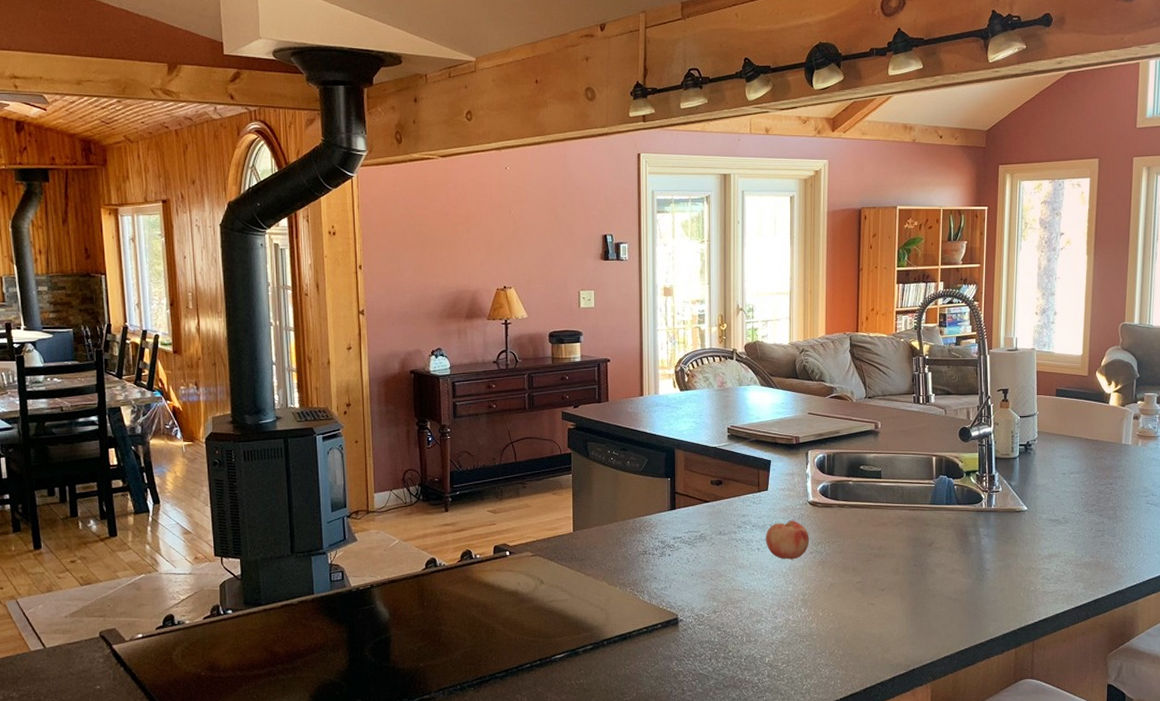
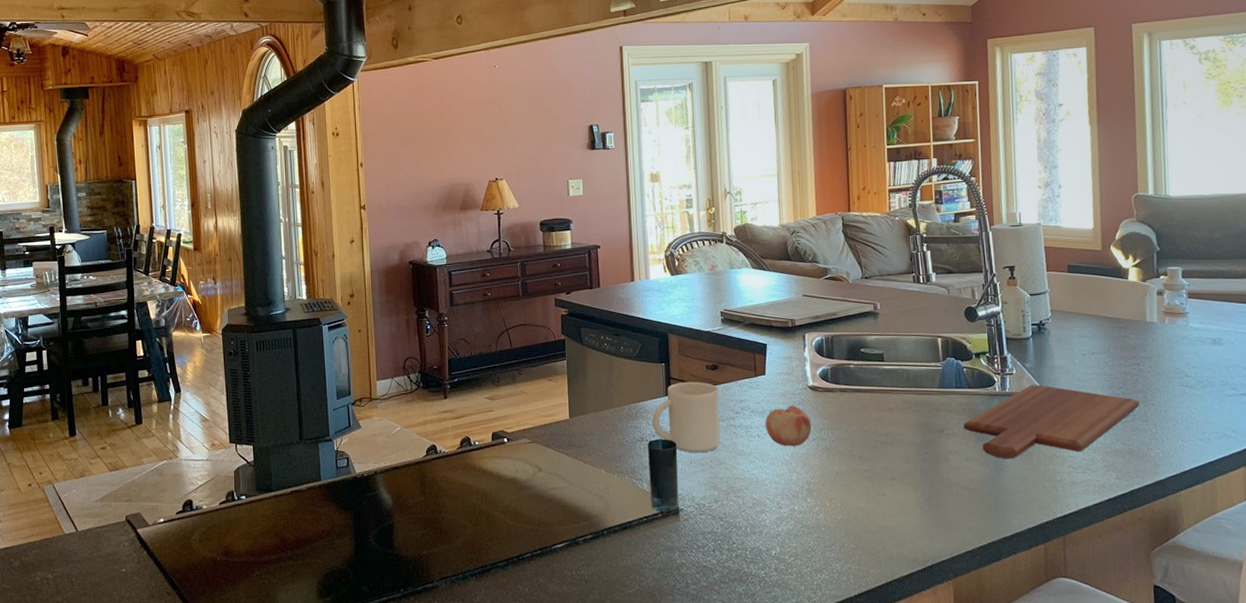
cup: none [650,552,679,623] -> present [648,439,679,513]
mug: none [656,496,722,566] -> present [652,381,720,453]
cutting board: none [951,501,1110,571] -> present [963,384,1140,459]

